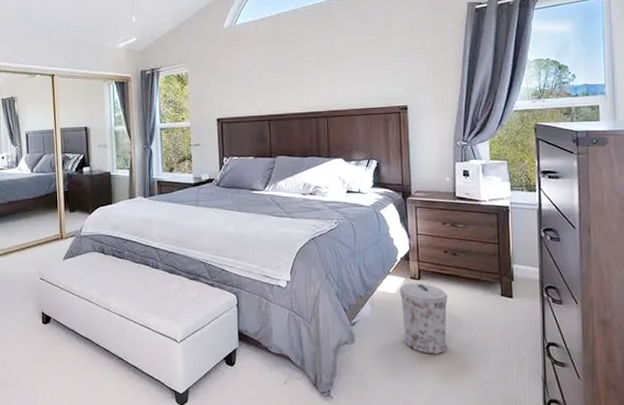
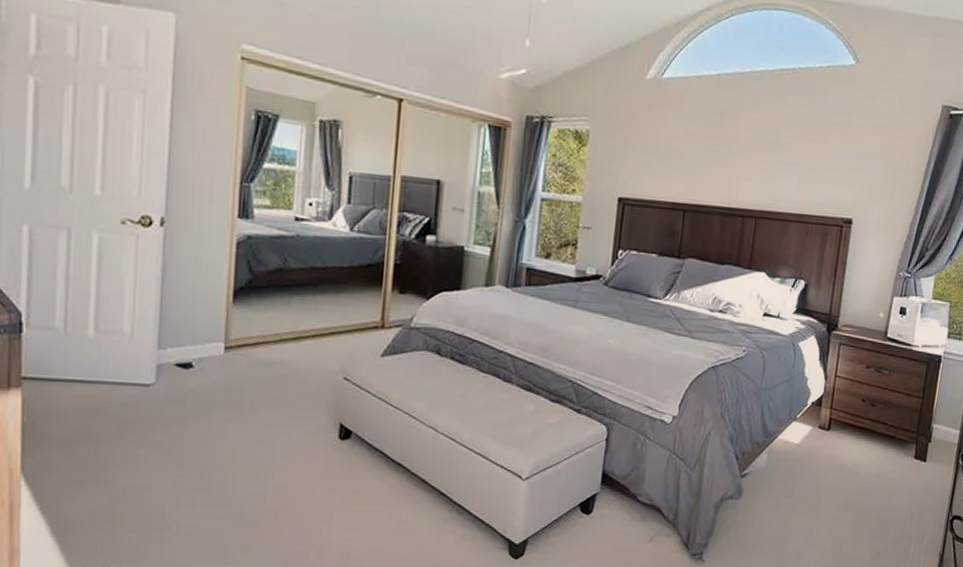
trash can: present [399,283,448,354] -> none [799,433,856,519]

